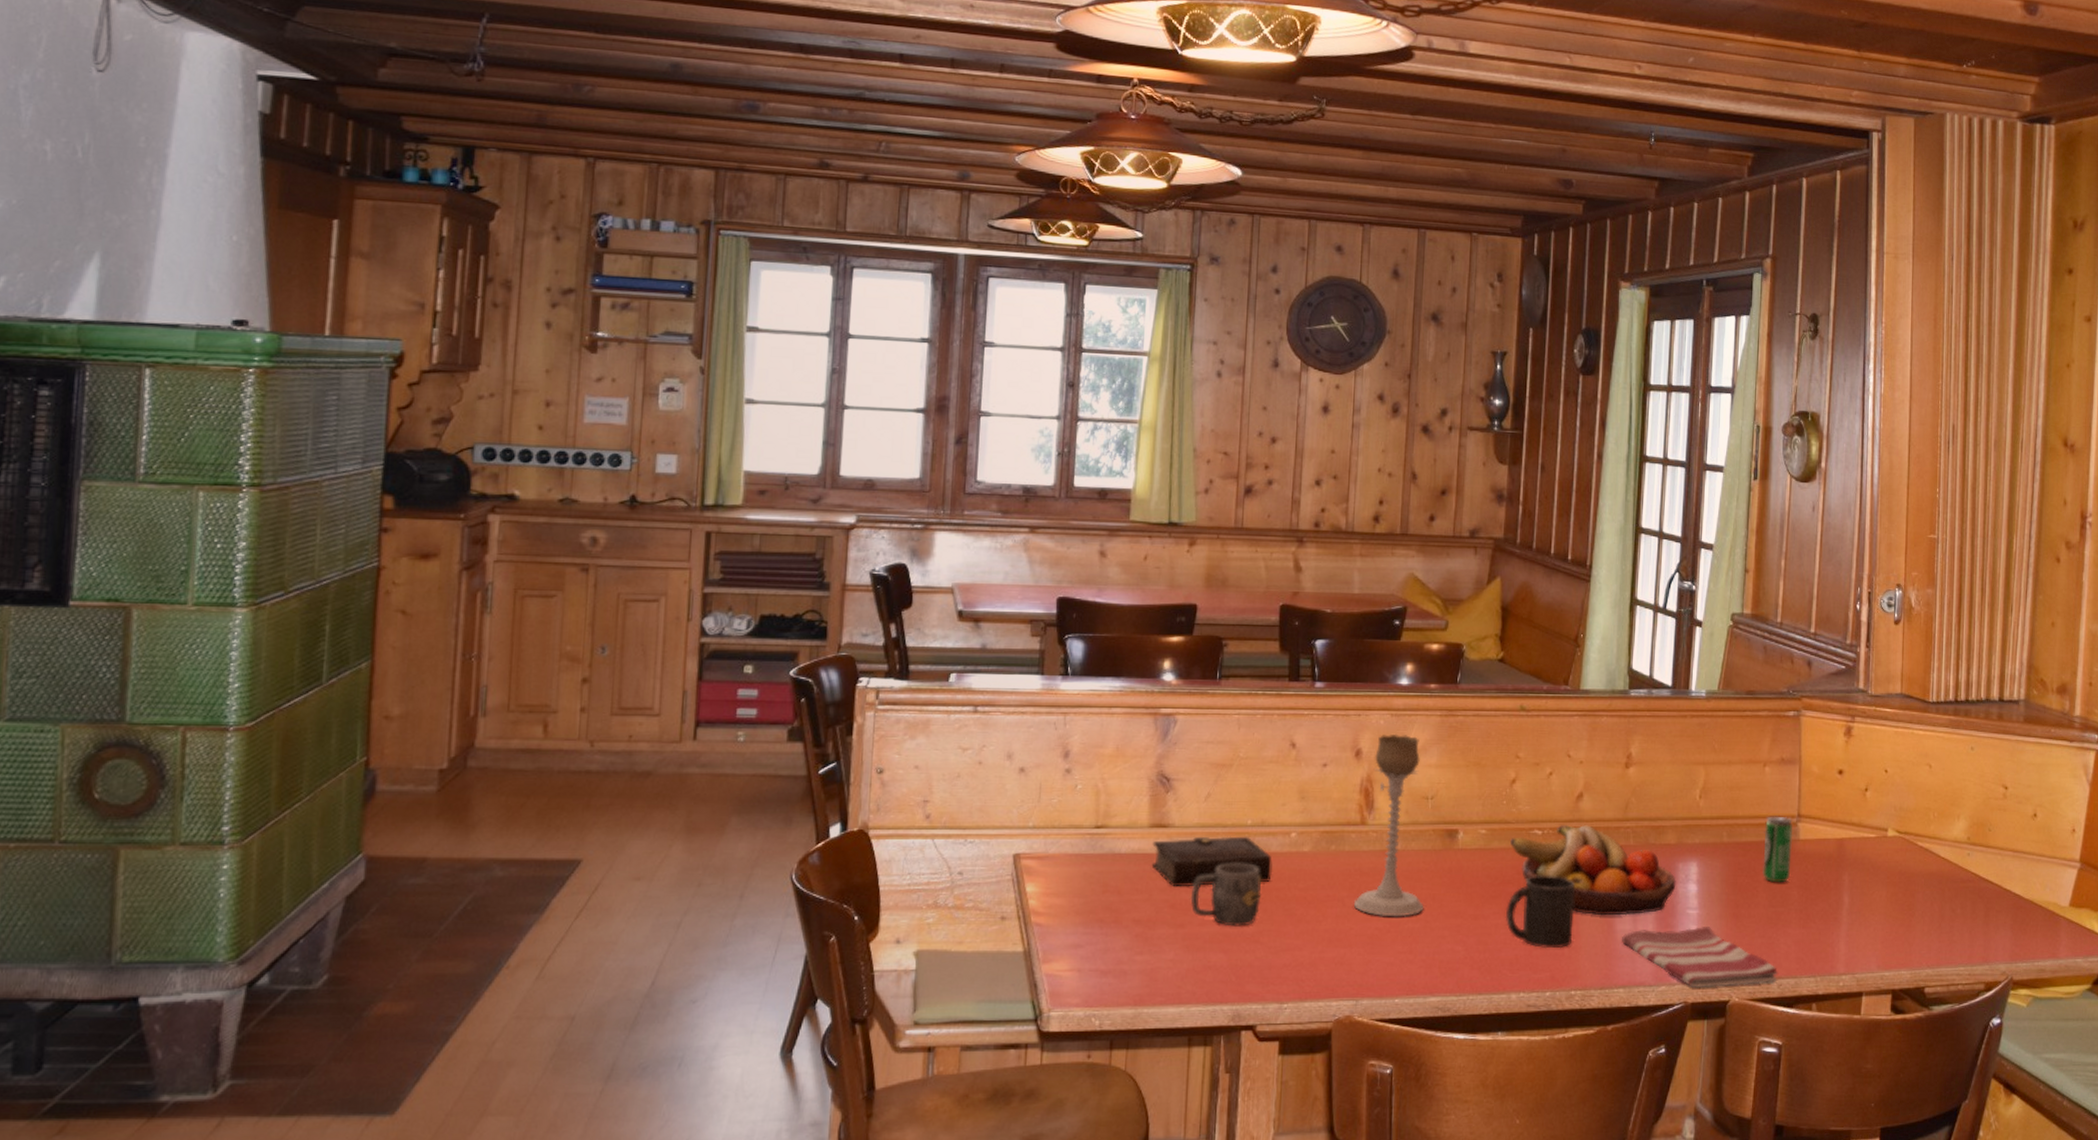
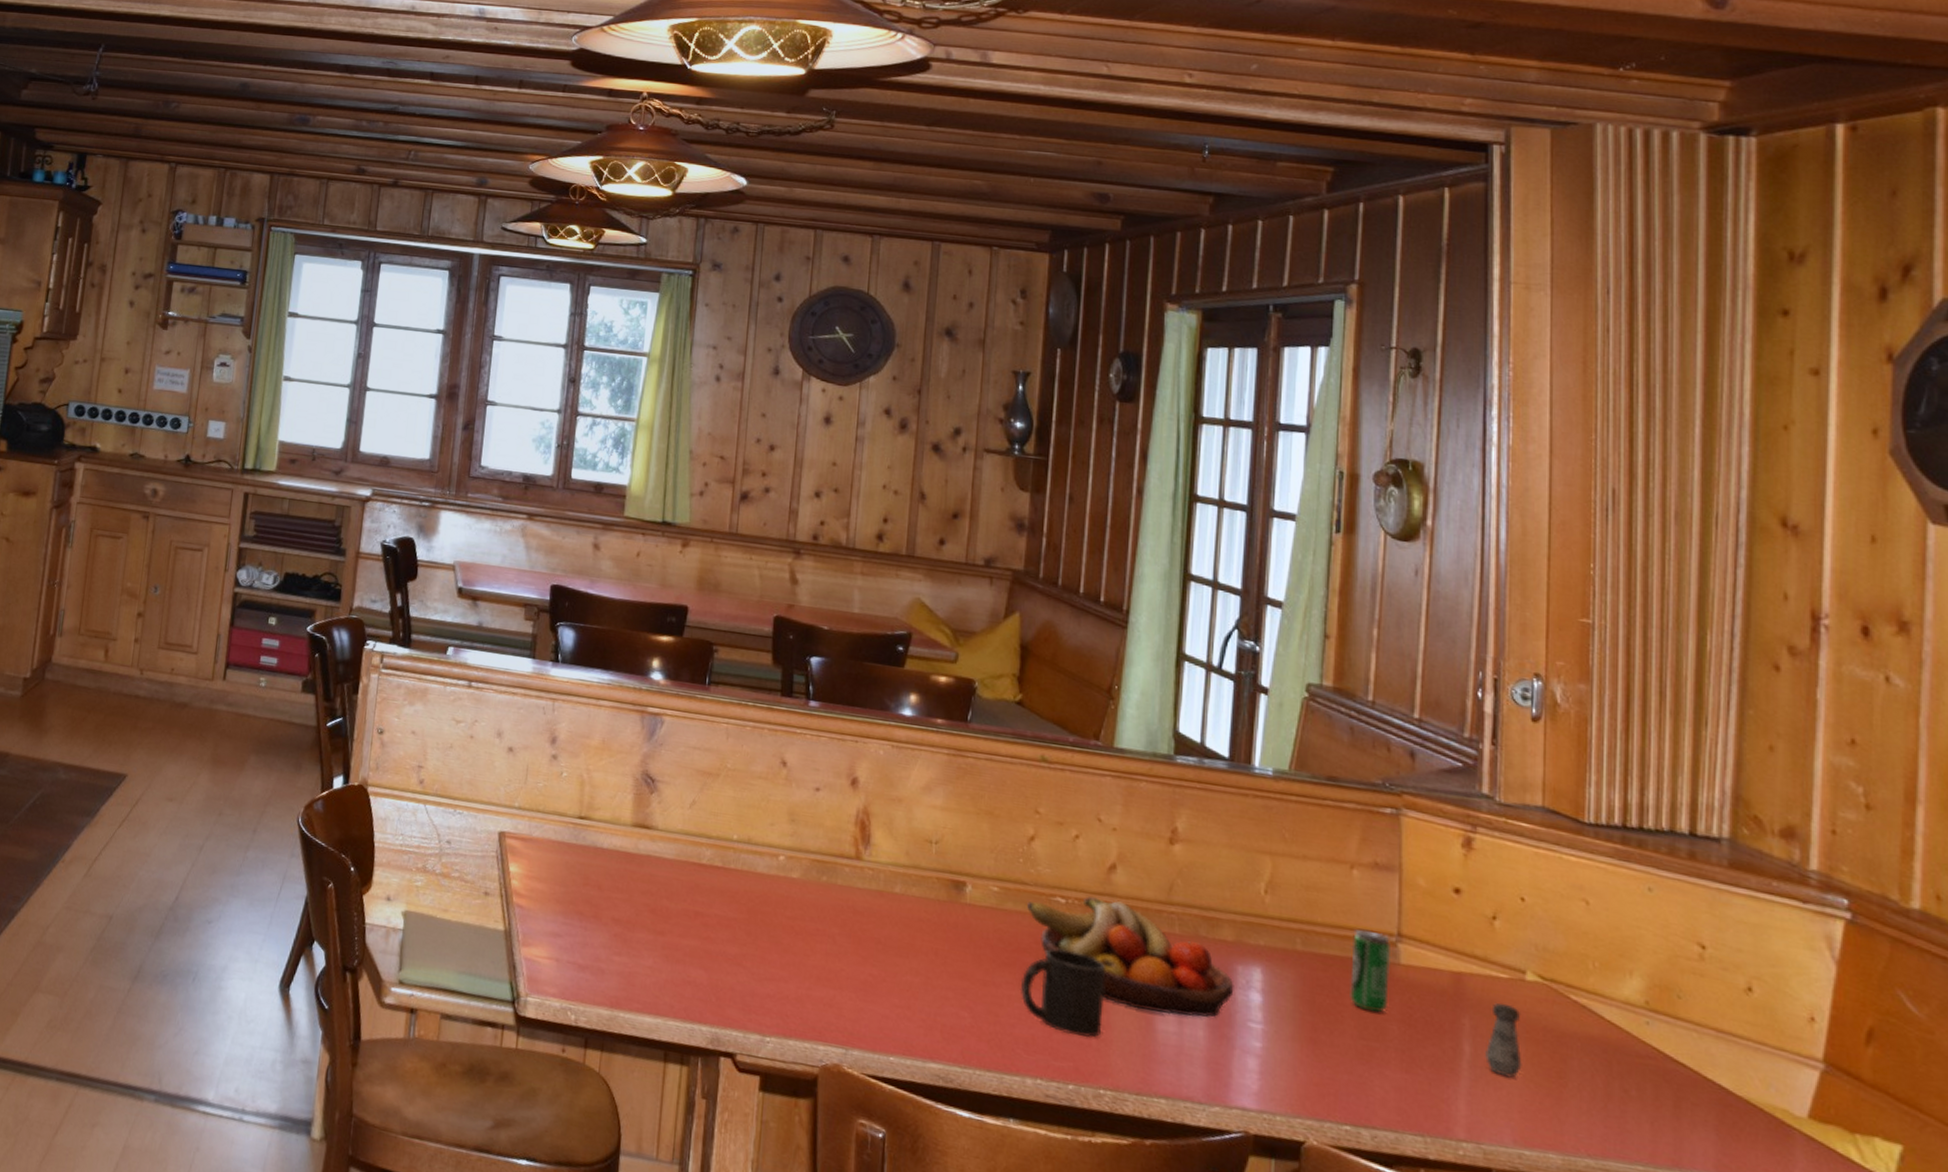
book: present [1151,836,1272,887] -> none [633,841,758,904]
mug: present [1190,863,1262,927] -> none [672,876,746,946]
candle holder: present [1353,733,1424,917] -> none [845,766,925,968]
dish towel: present [1622,925,1779,989] -> none [1164,1034,1372,1132]
salt shaker: none [1859,858,1884,917] -> present [1485,1002,1522,1078]

